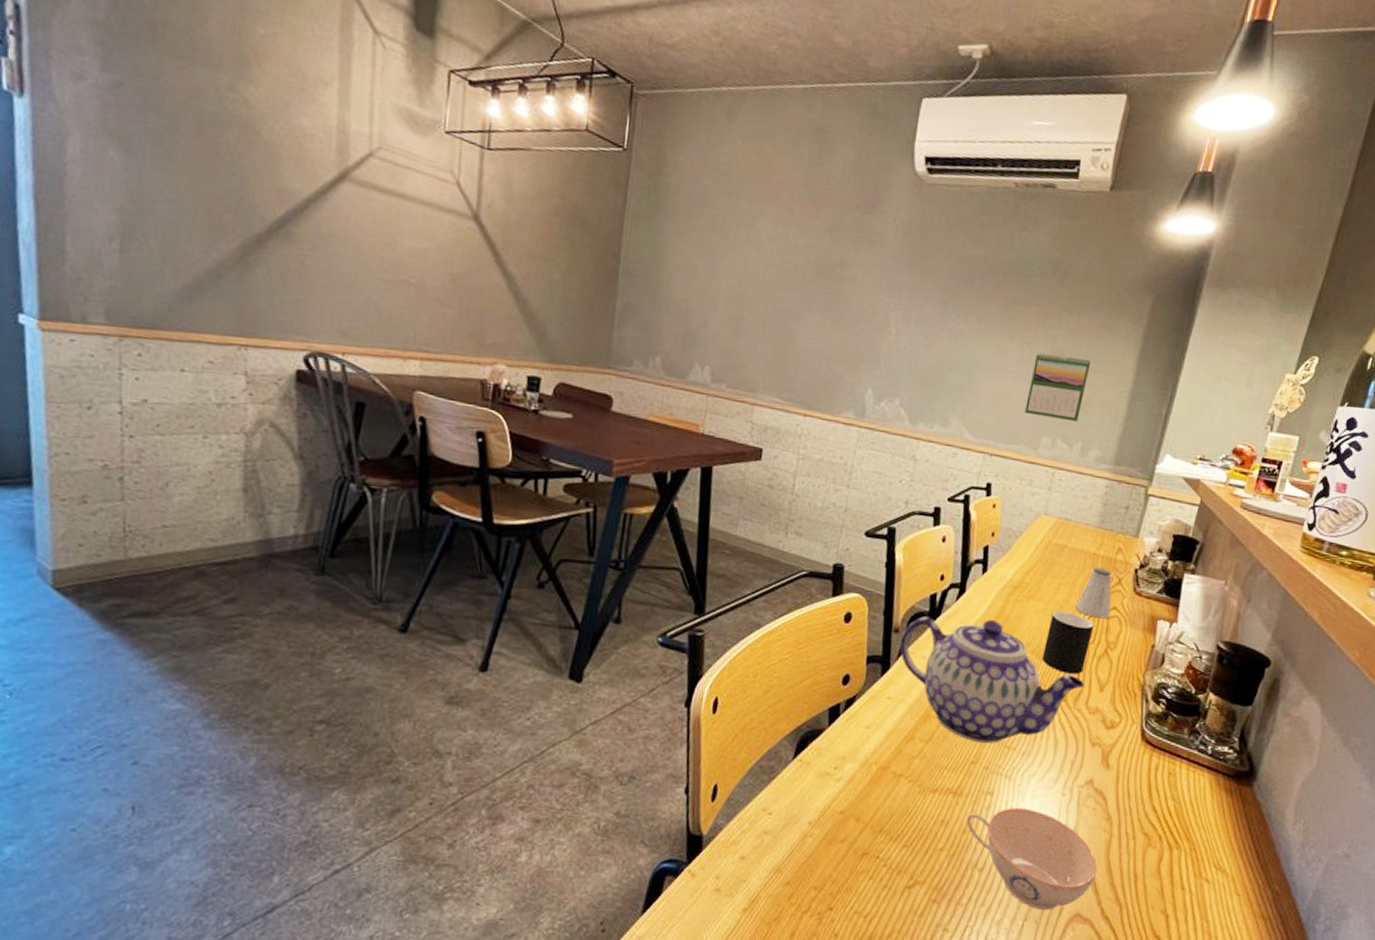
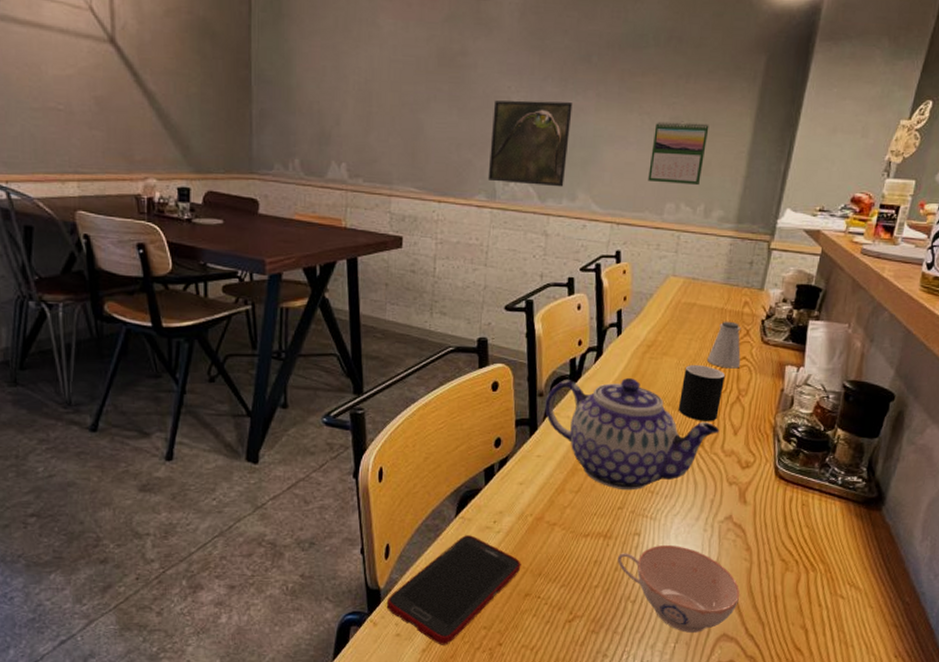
cell phone: none [707,780,861,906] -> present [386,535,521,645]
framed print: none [857,316,952,412] -> present [487,100,573,187]

